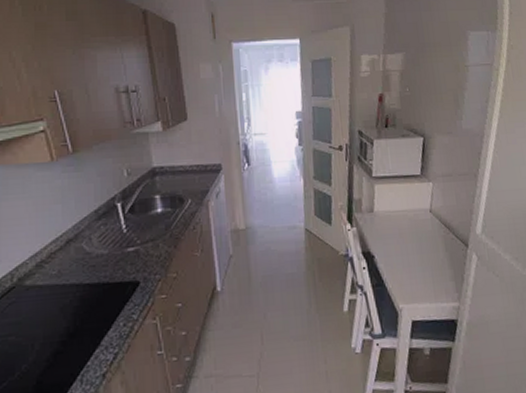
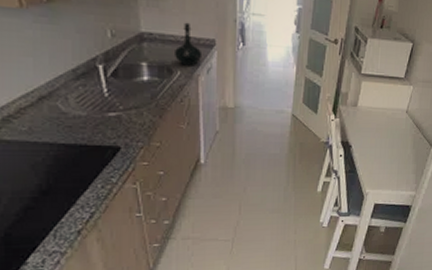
bottle: none [185,151,211,194] -> present [175,22,203,66]

